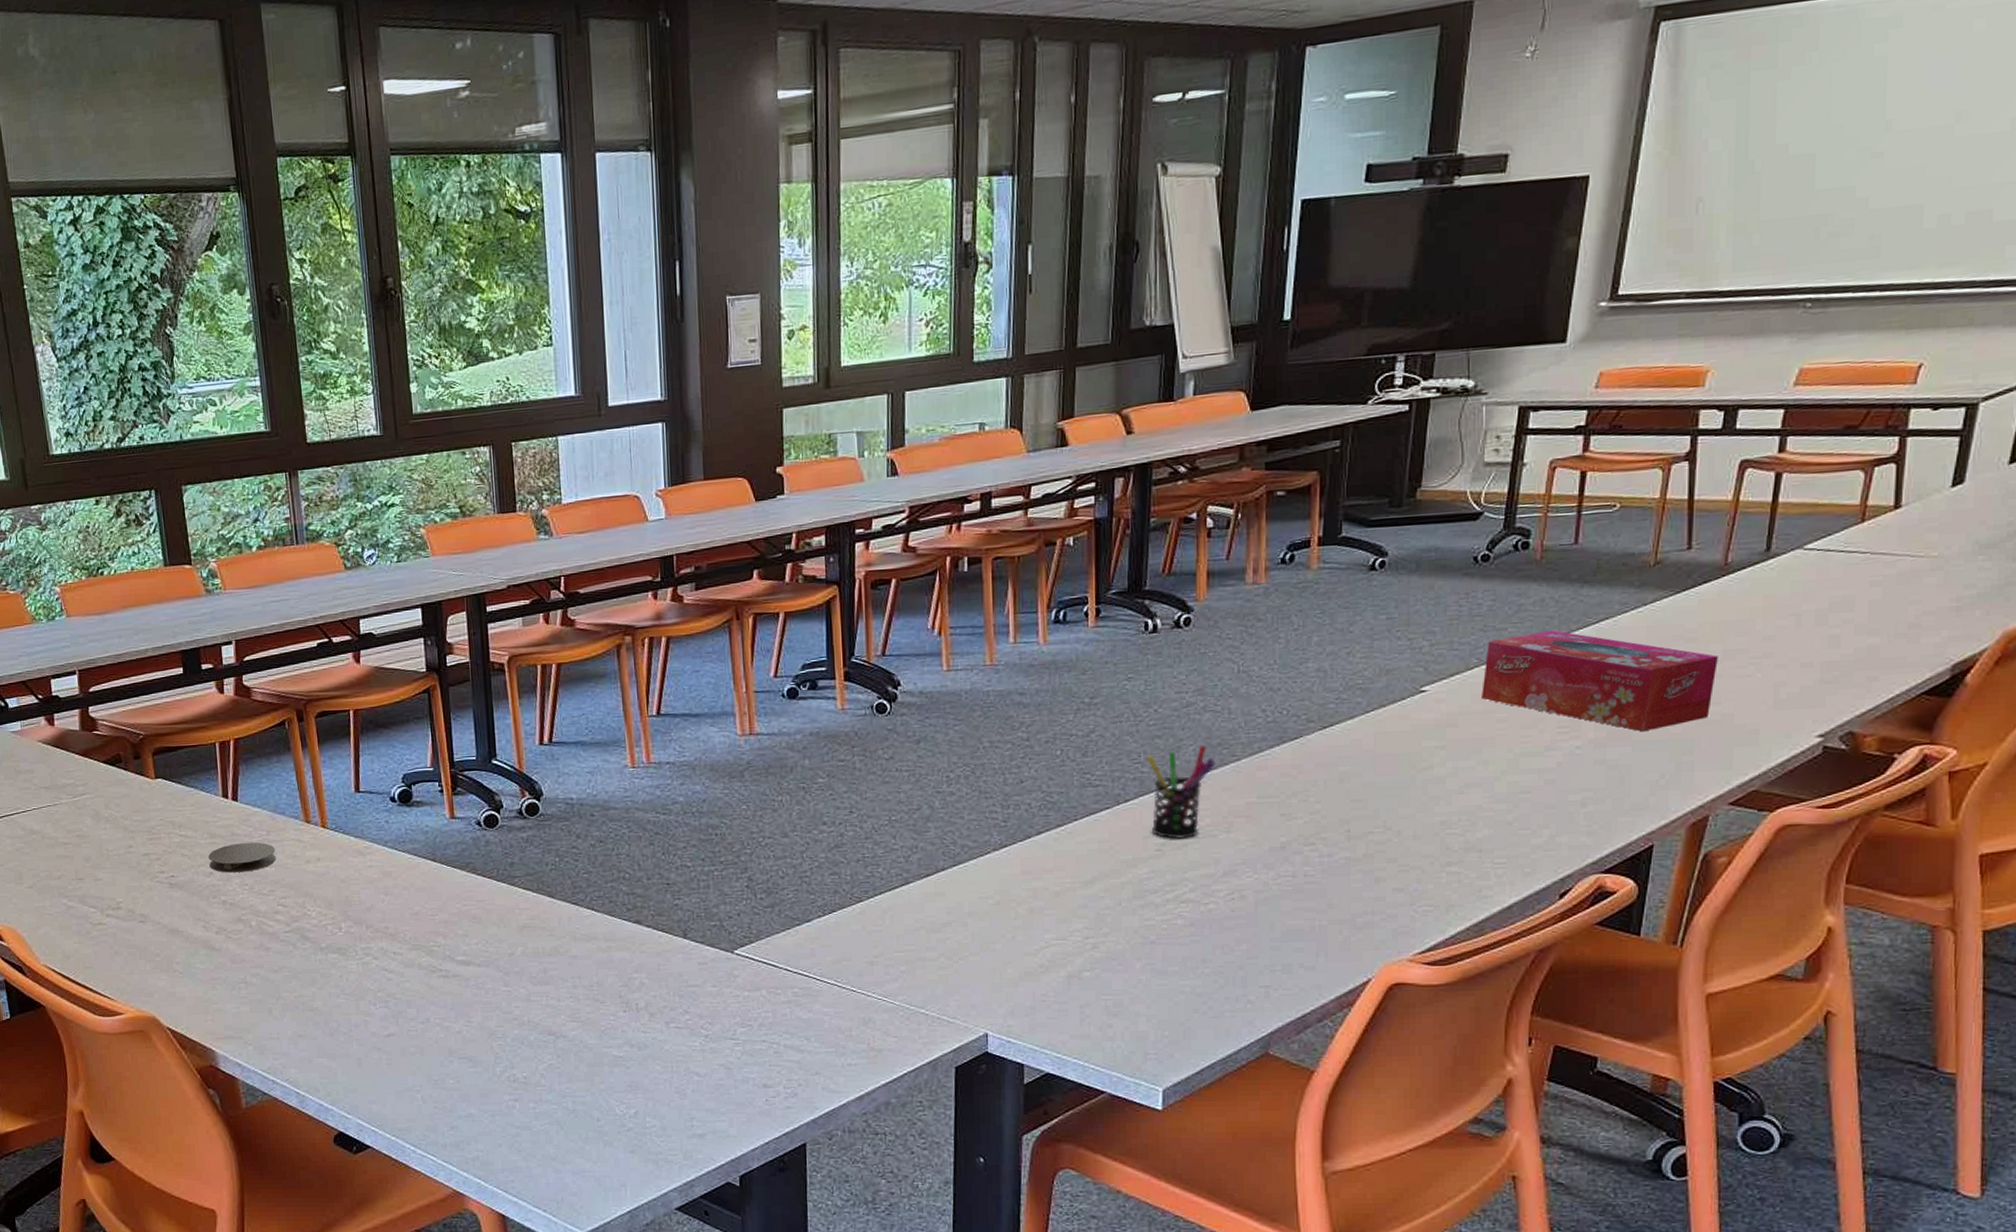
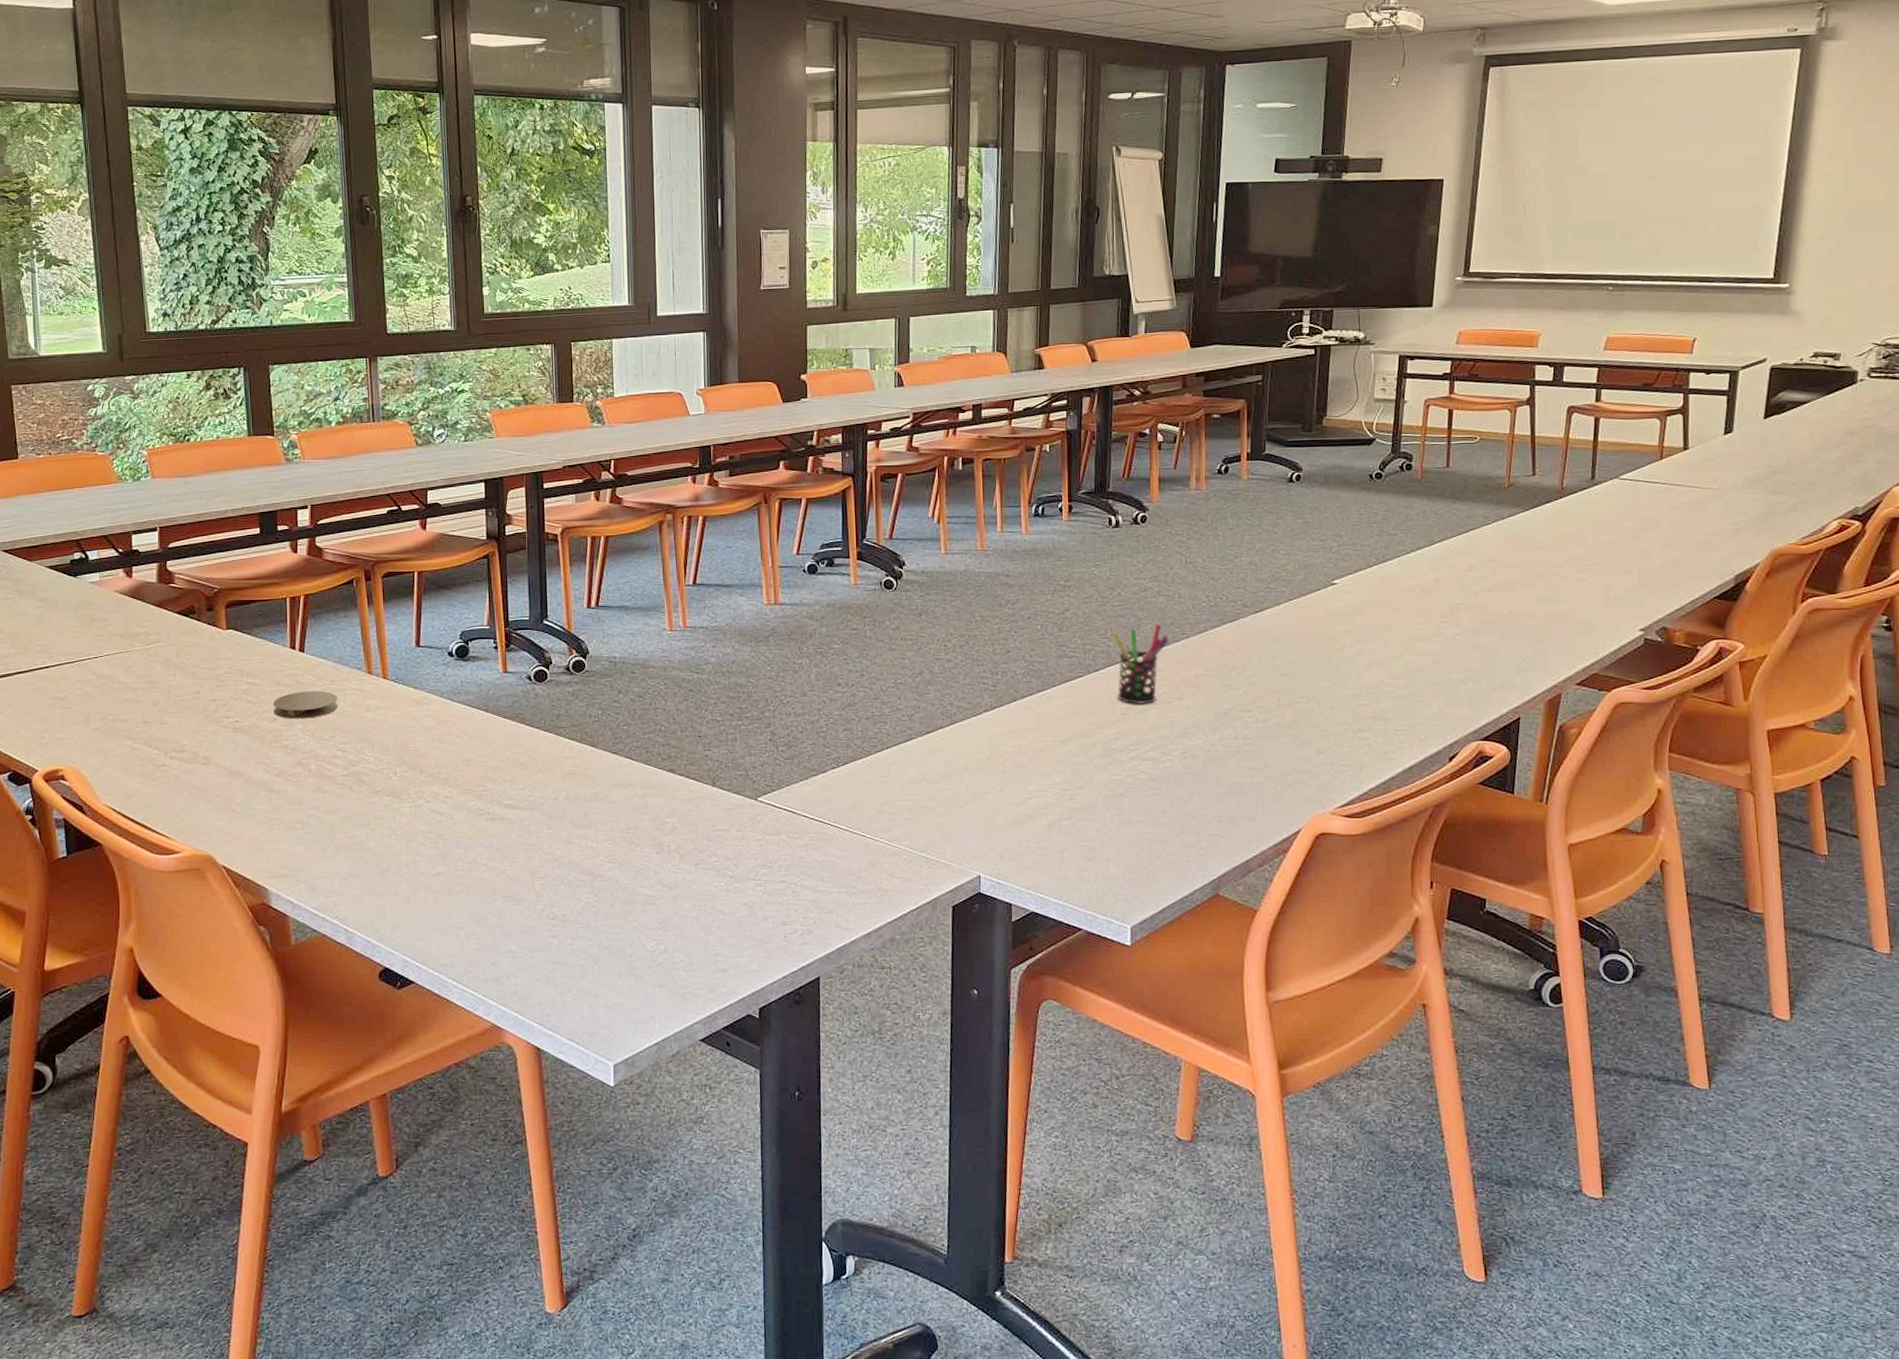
tissue box: present [1481,630,1718,732] -> none [1380,537,1561,623]

